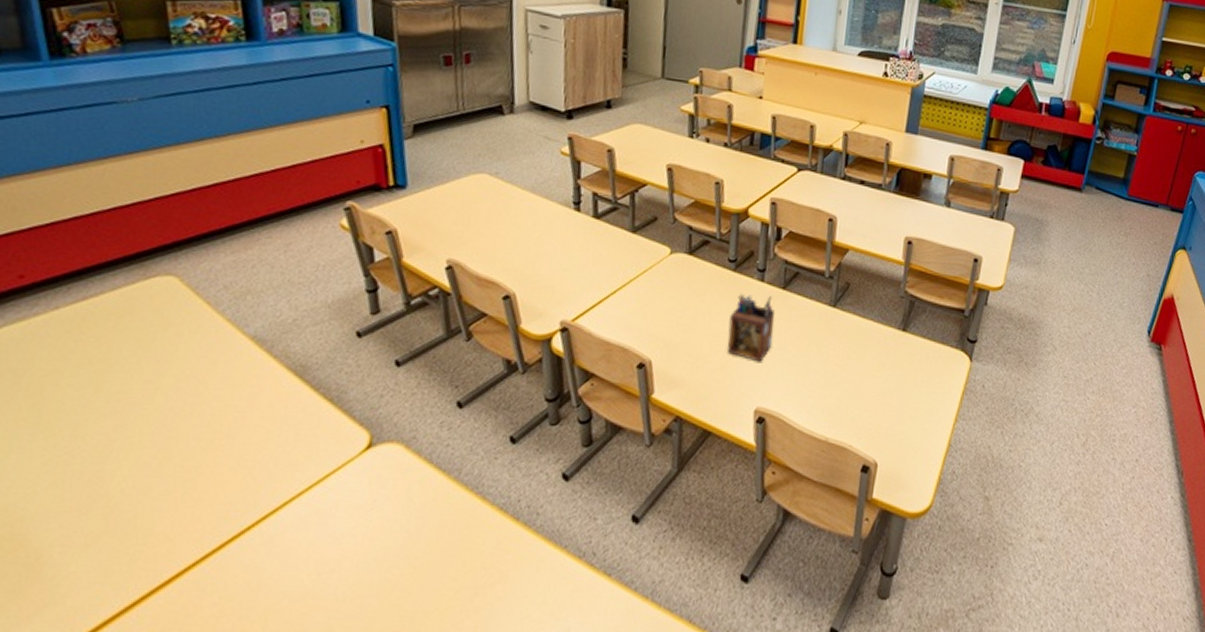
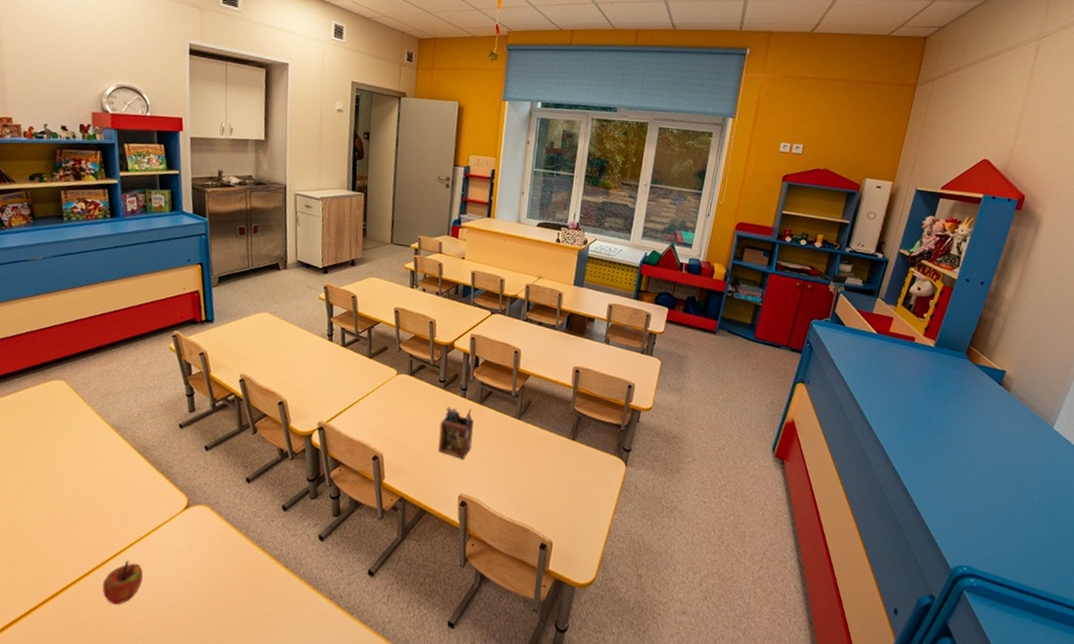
apple: none [241,526,303,589] -> present [102,560,143,605]

